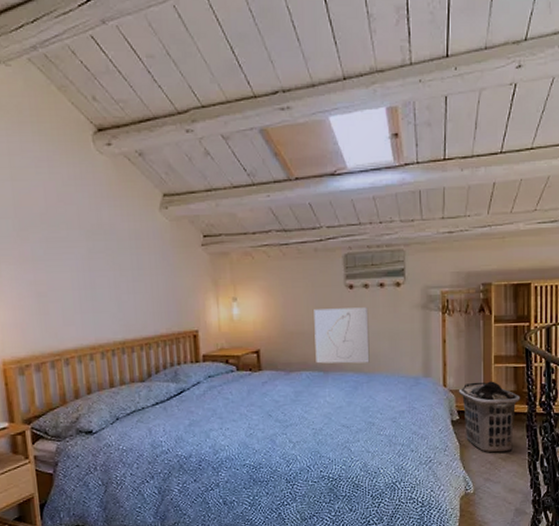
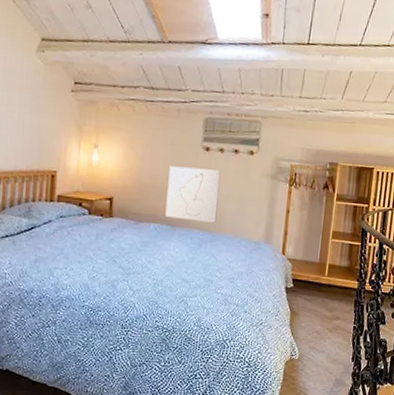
clothes hamper: present [458,381,521,453] -> none [295,253,353,324]

